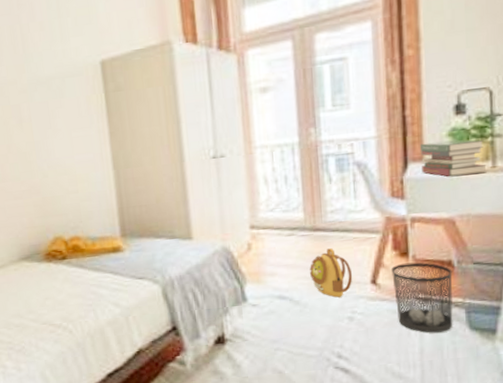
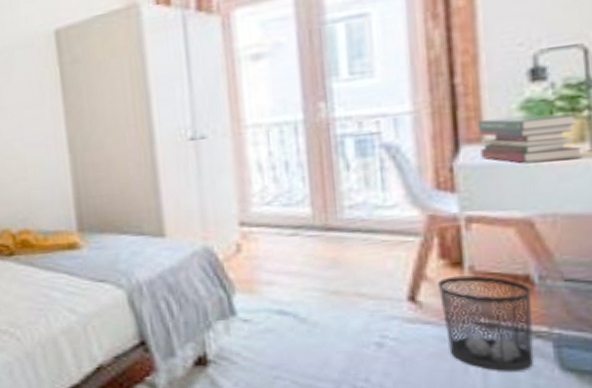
backpack: present [310,248,353,298] -> none [320,253,382,317]

